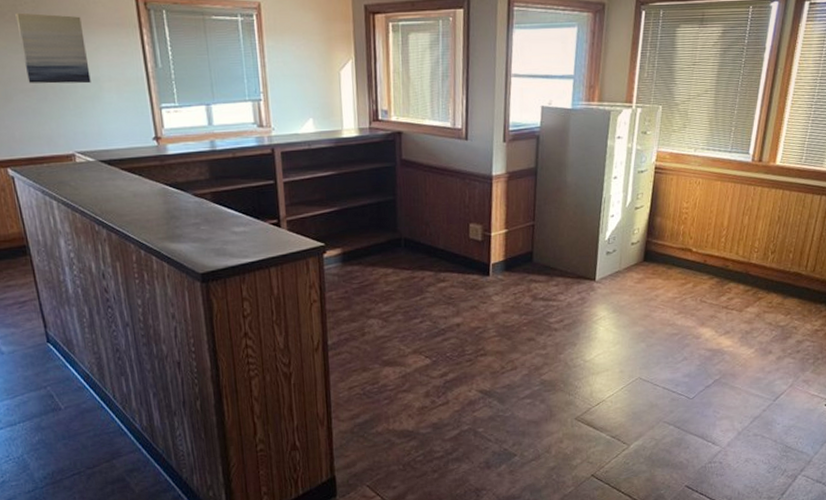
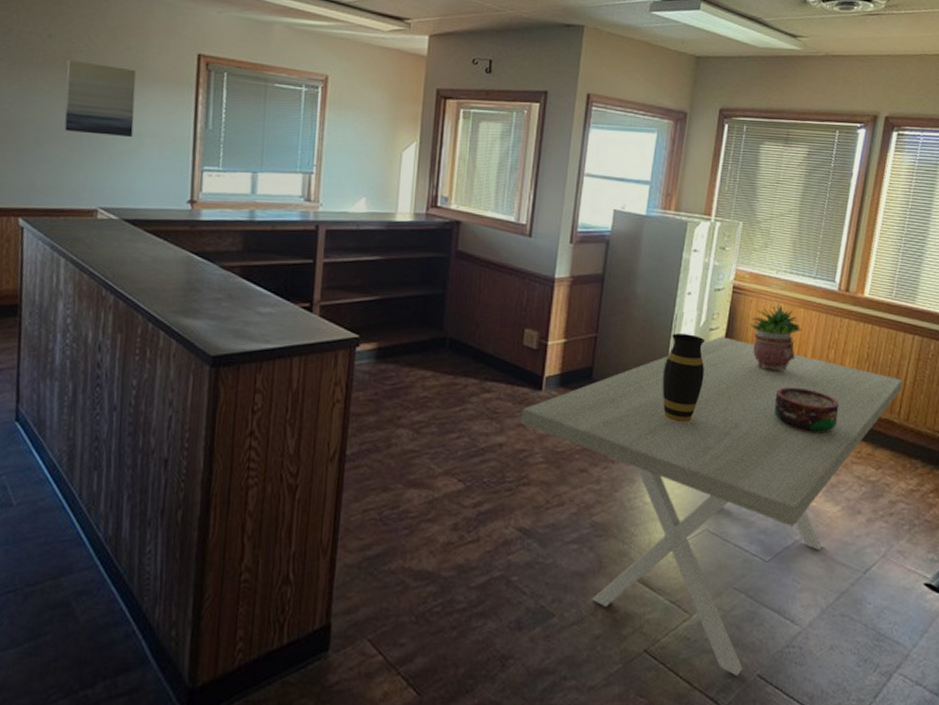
dining table: none [474,213,810,488] -> present [521,336,903,677]
vase: none [594,214,633,292] -> present [662,333,706,423]
potted plant: none [671,179,718,239] -> present [749,303,801,370]
bowl: none [695,252,753,291] -> present [774,387,839,434]

